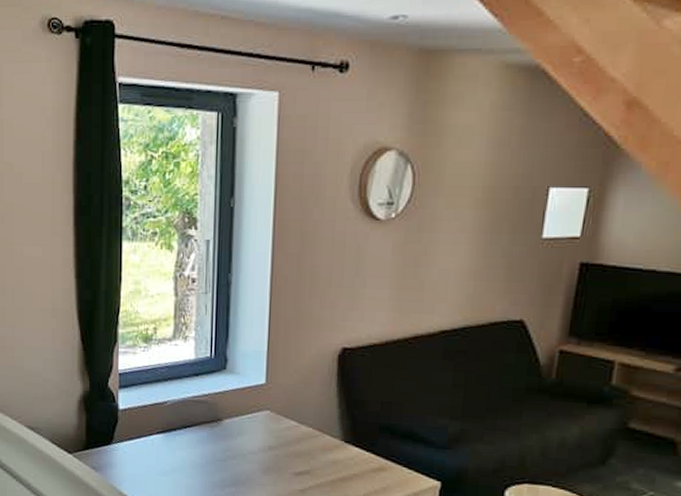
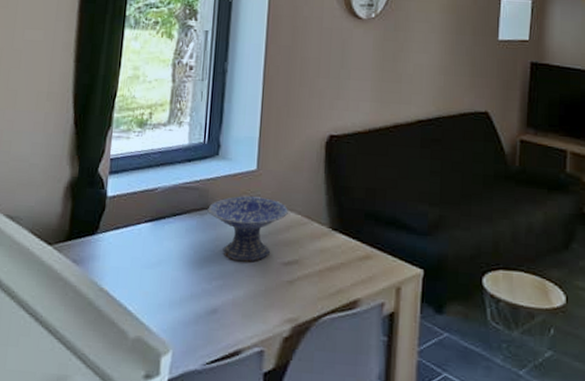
decorative bowl: none [217,409,299,472] -> present [207,196,288,262]

